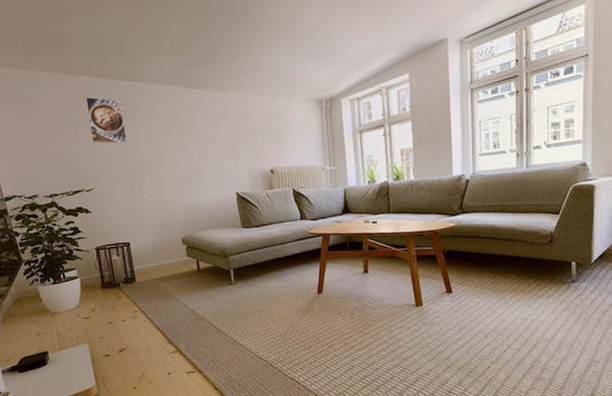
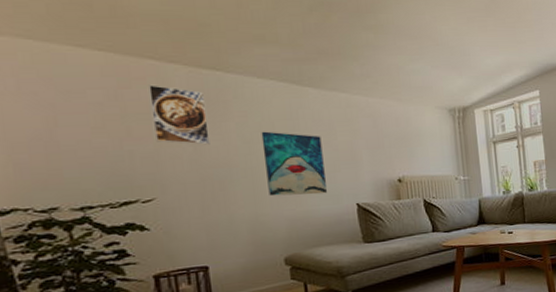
wall art: none [162,130,213,186] -> present [261,131,328,197]

